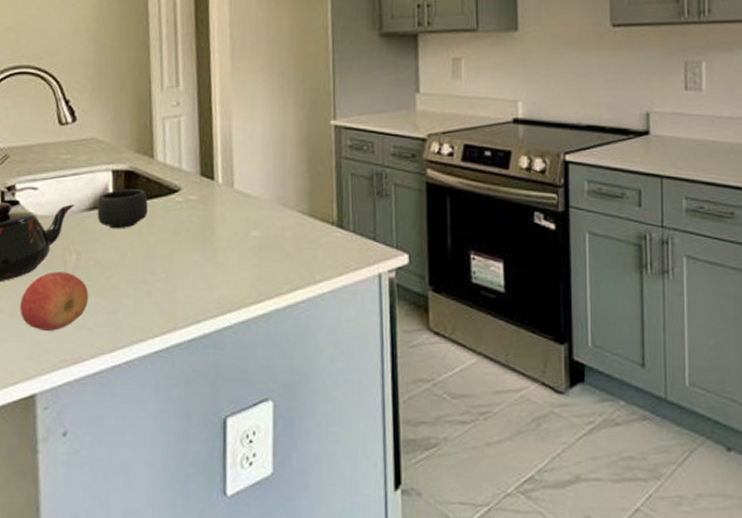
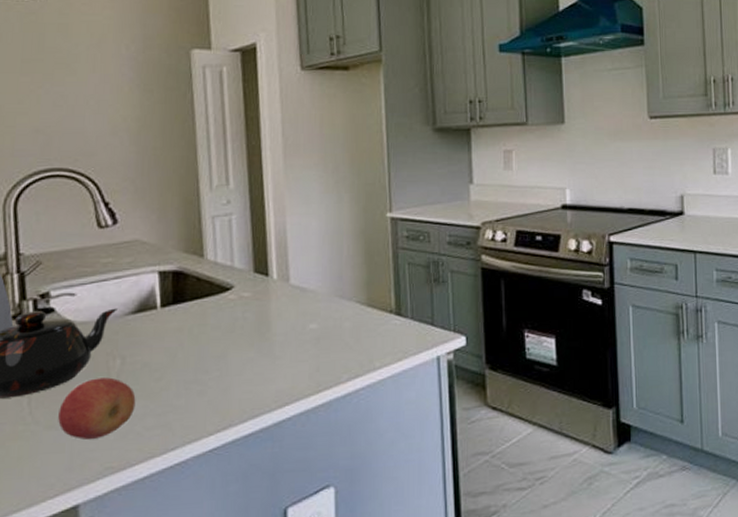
mug: present [97,189,148,229] -> none [143,289,199,331]

